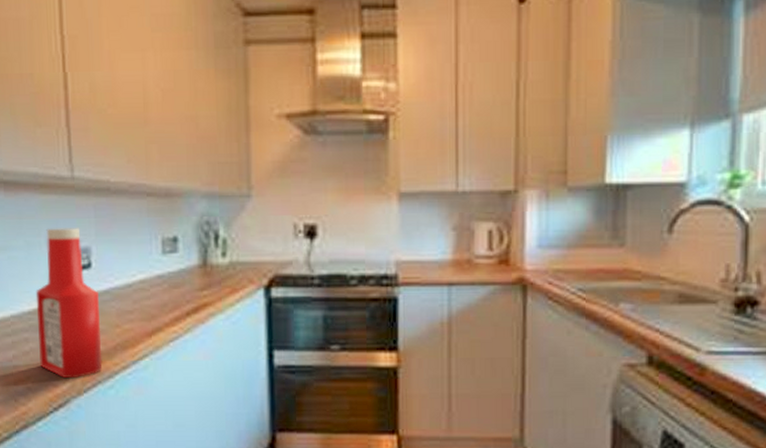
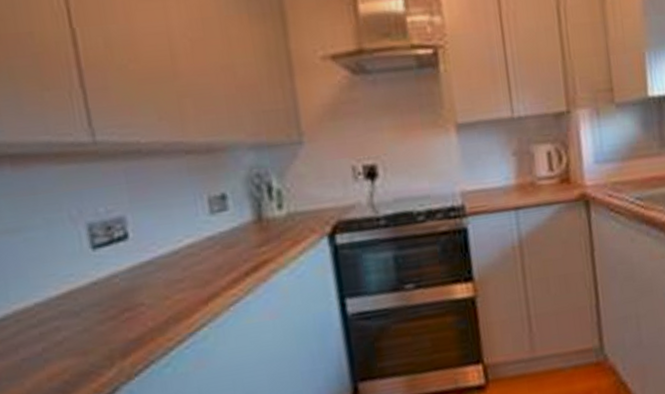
ketchup bottle: present [35,228,103,378] -> none [63,197,155,364]

